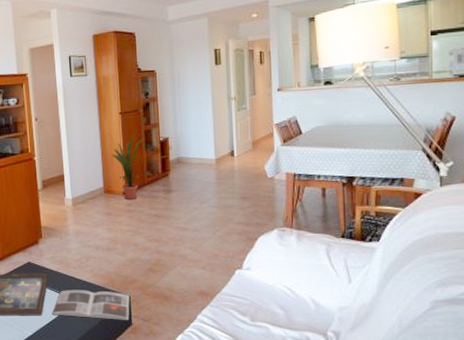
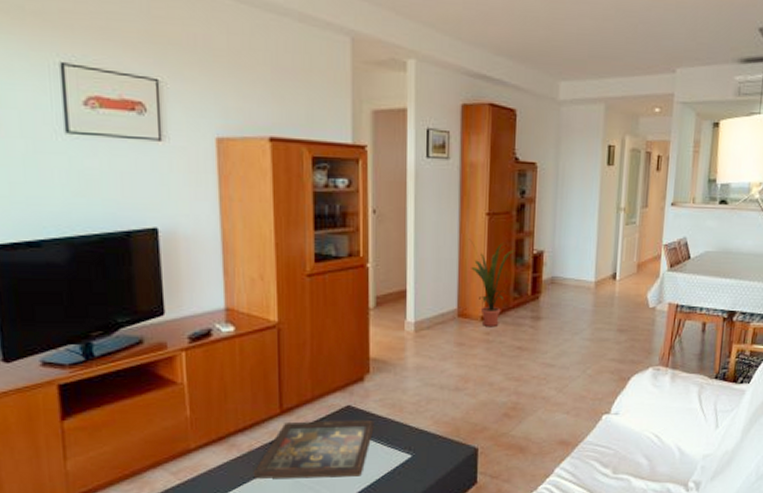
magazine: present [52,289,130,320] -> none [375,441,477,478]

